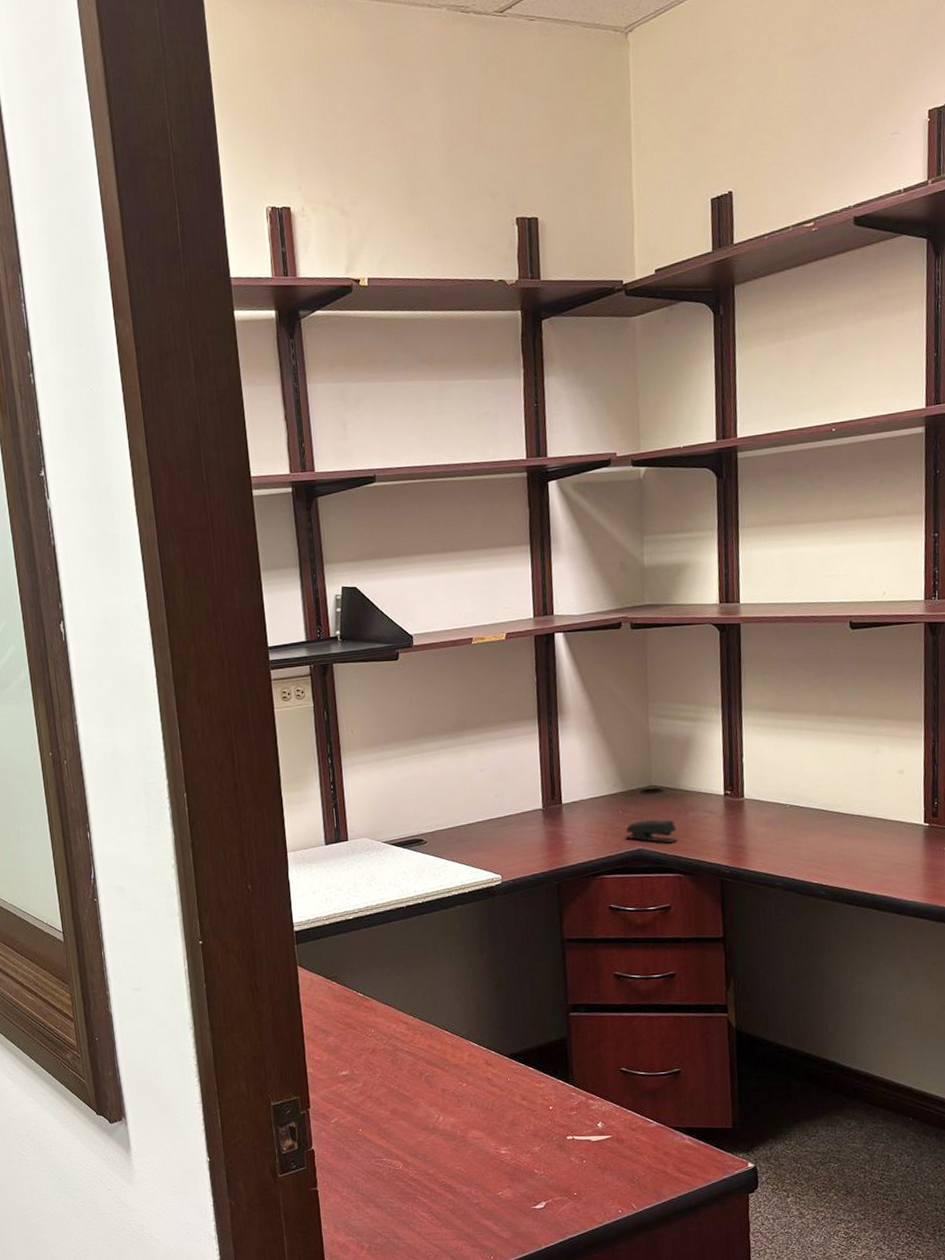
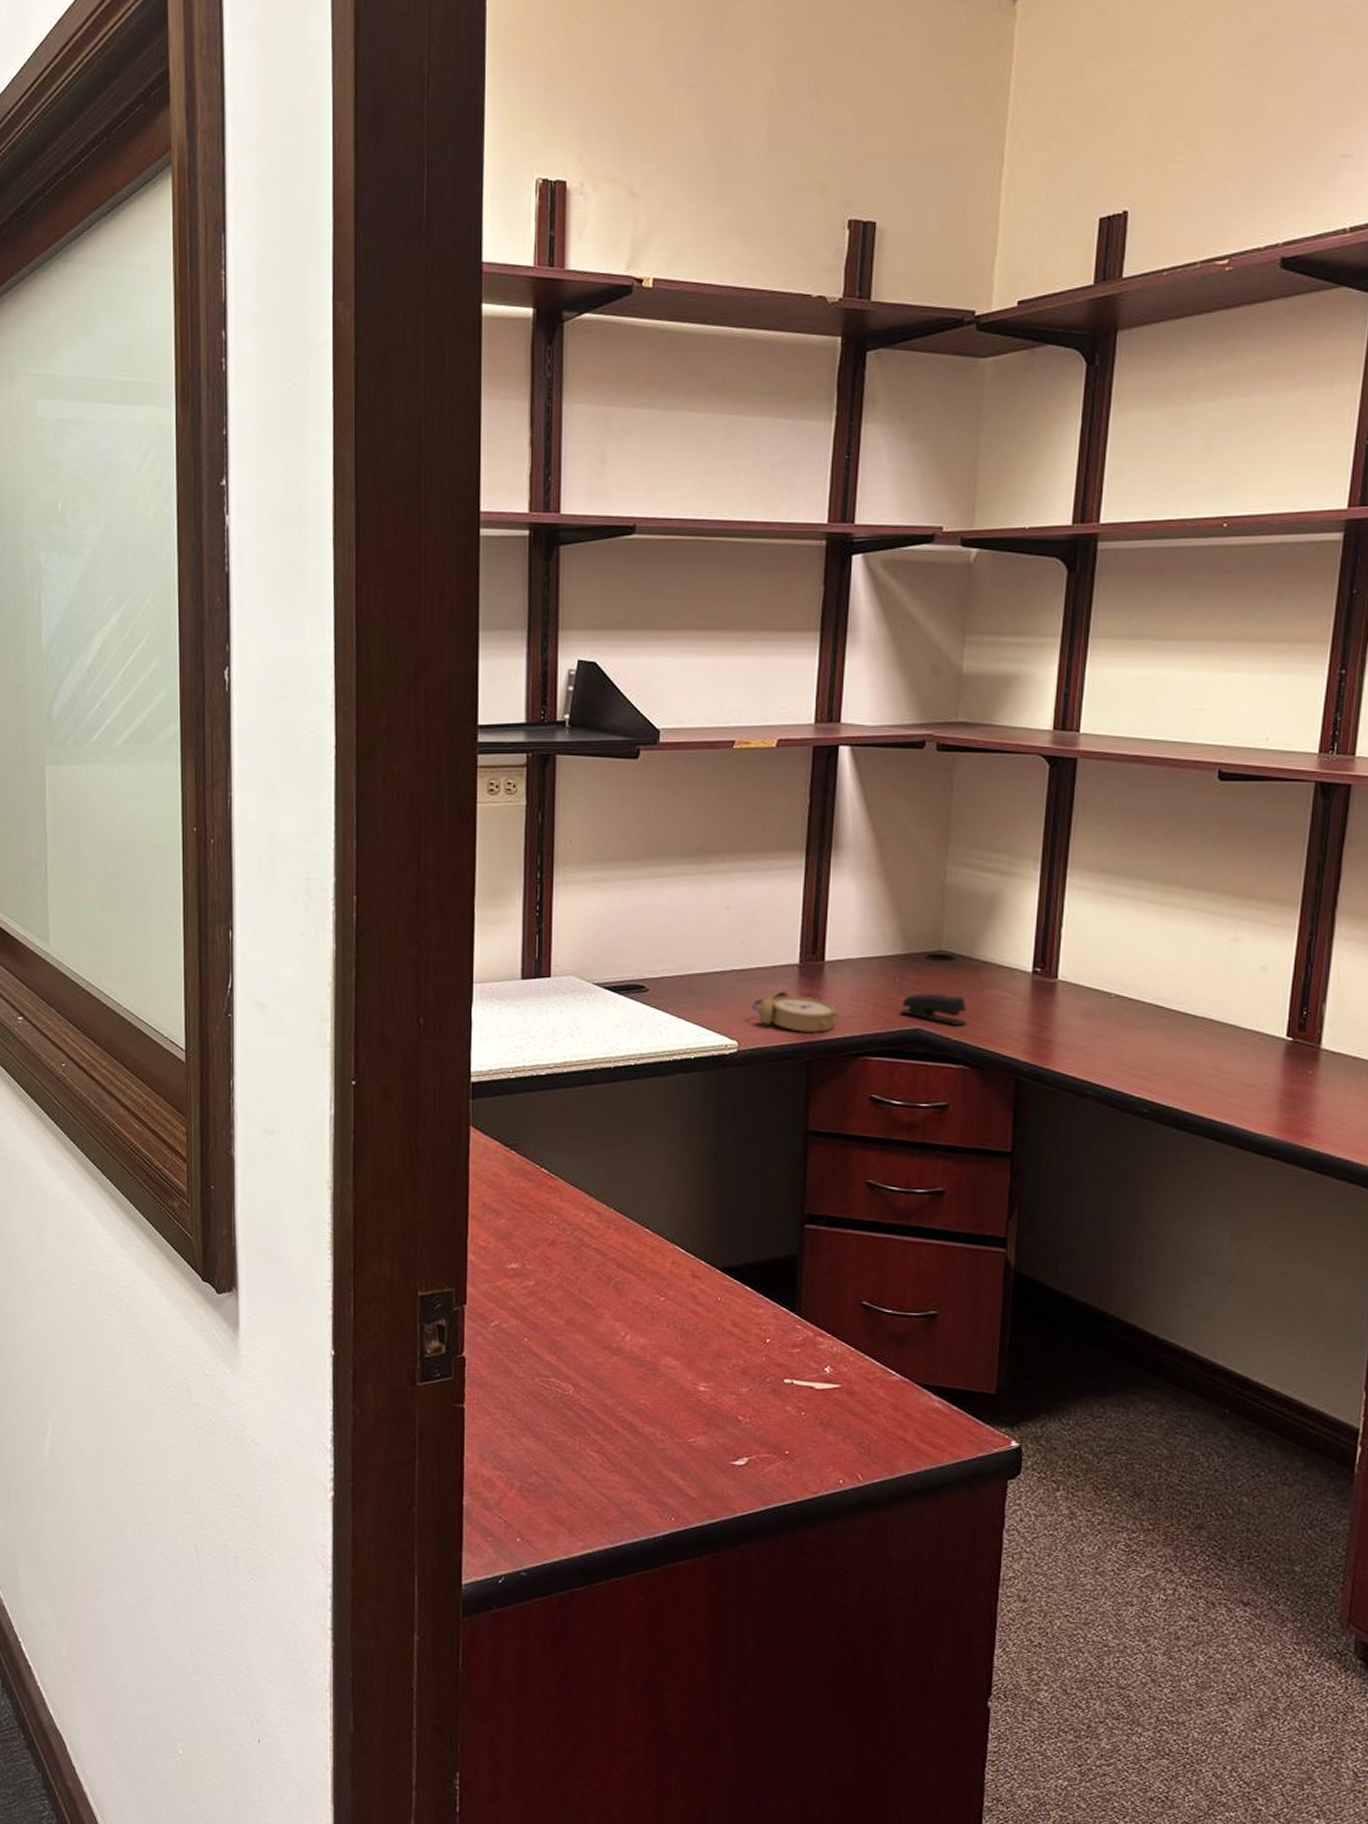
alarm clock: none [508,831,578,862] -> present [750,991,840,1033]

